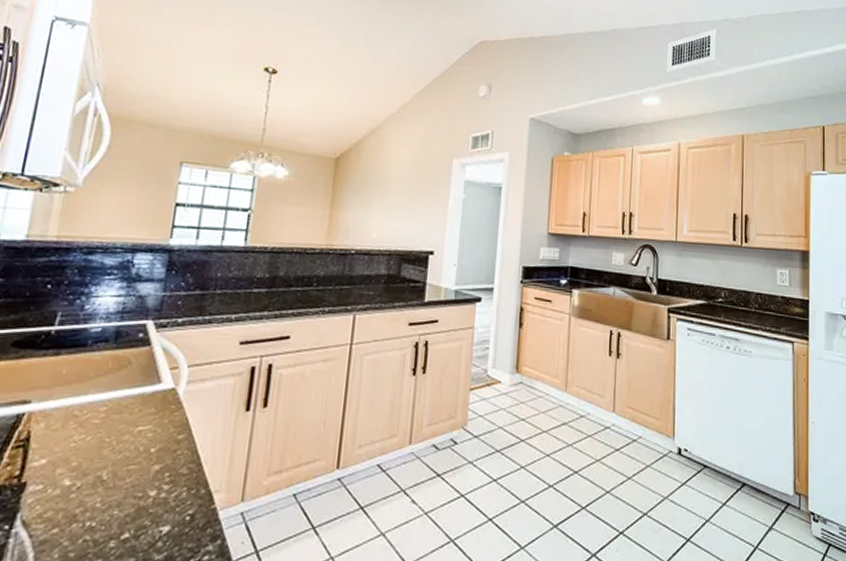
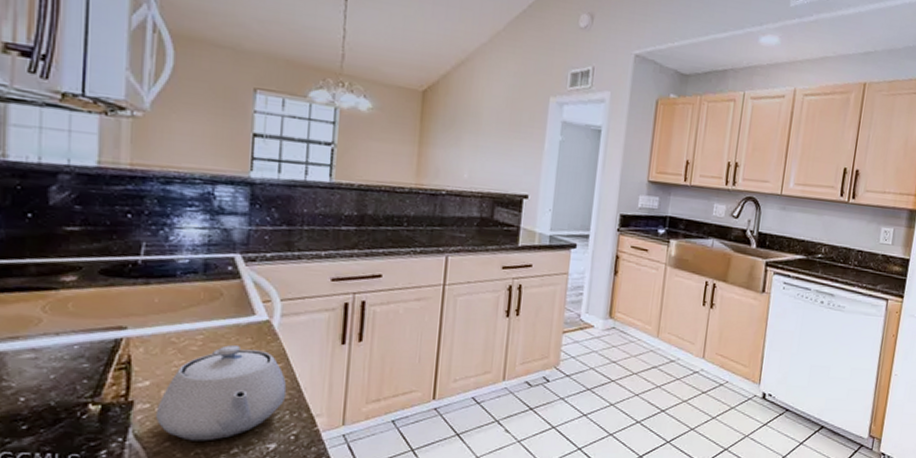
teapot: none [46,417,187,526] -> present [155,345,287,442]

